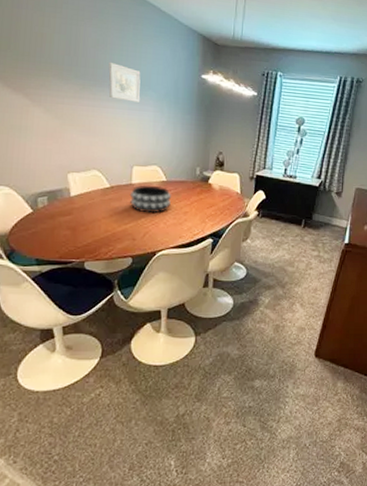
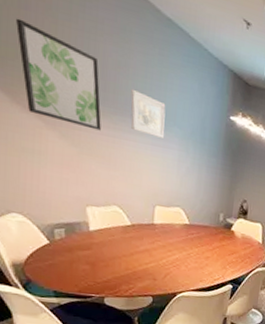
wall art: none [9,16,82,102] -> present [16,18,101,131]
decorative bowl: present [129,185,171,214] -> none [151,226,193,256]

